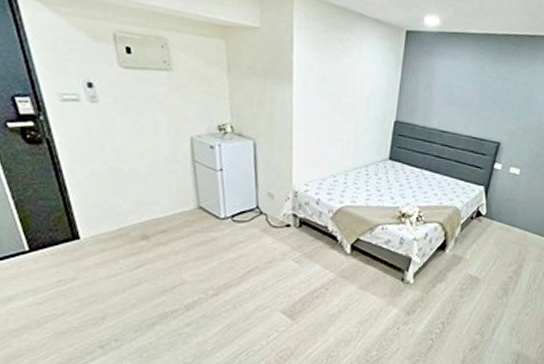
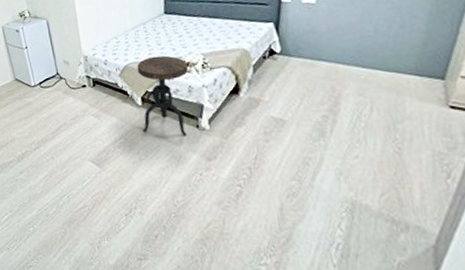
side table: none [346,202,403,288] -> present [137,55,188,135]

